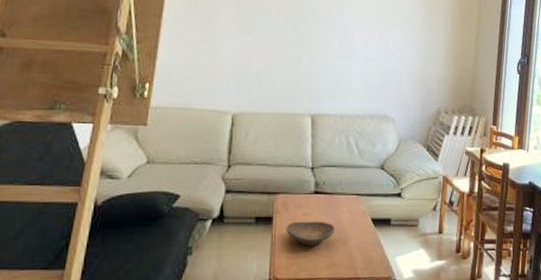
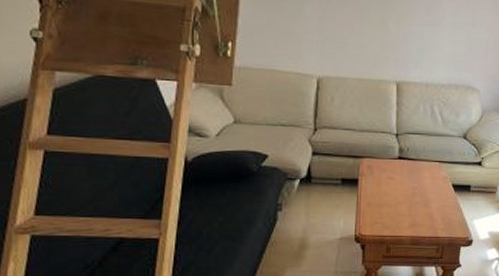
decorative bowl: present [286,220,335,246] -> none [370,184,417,207]

